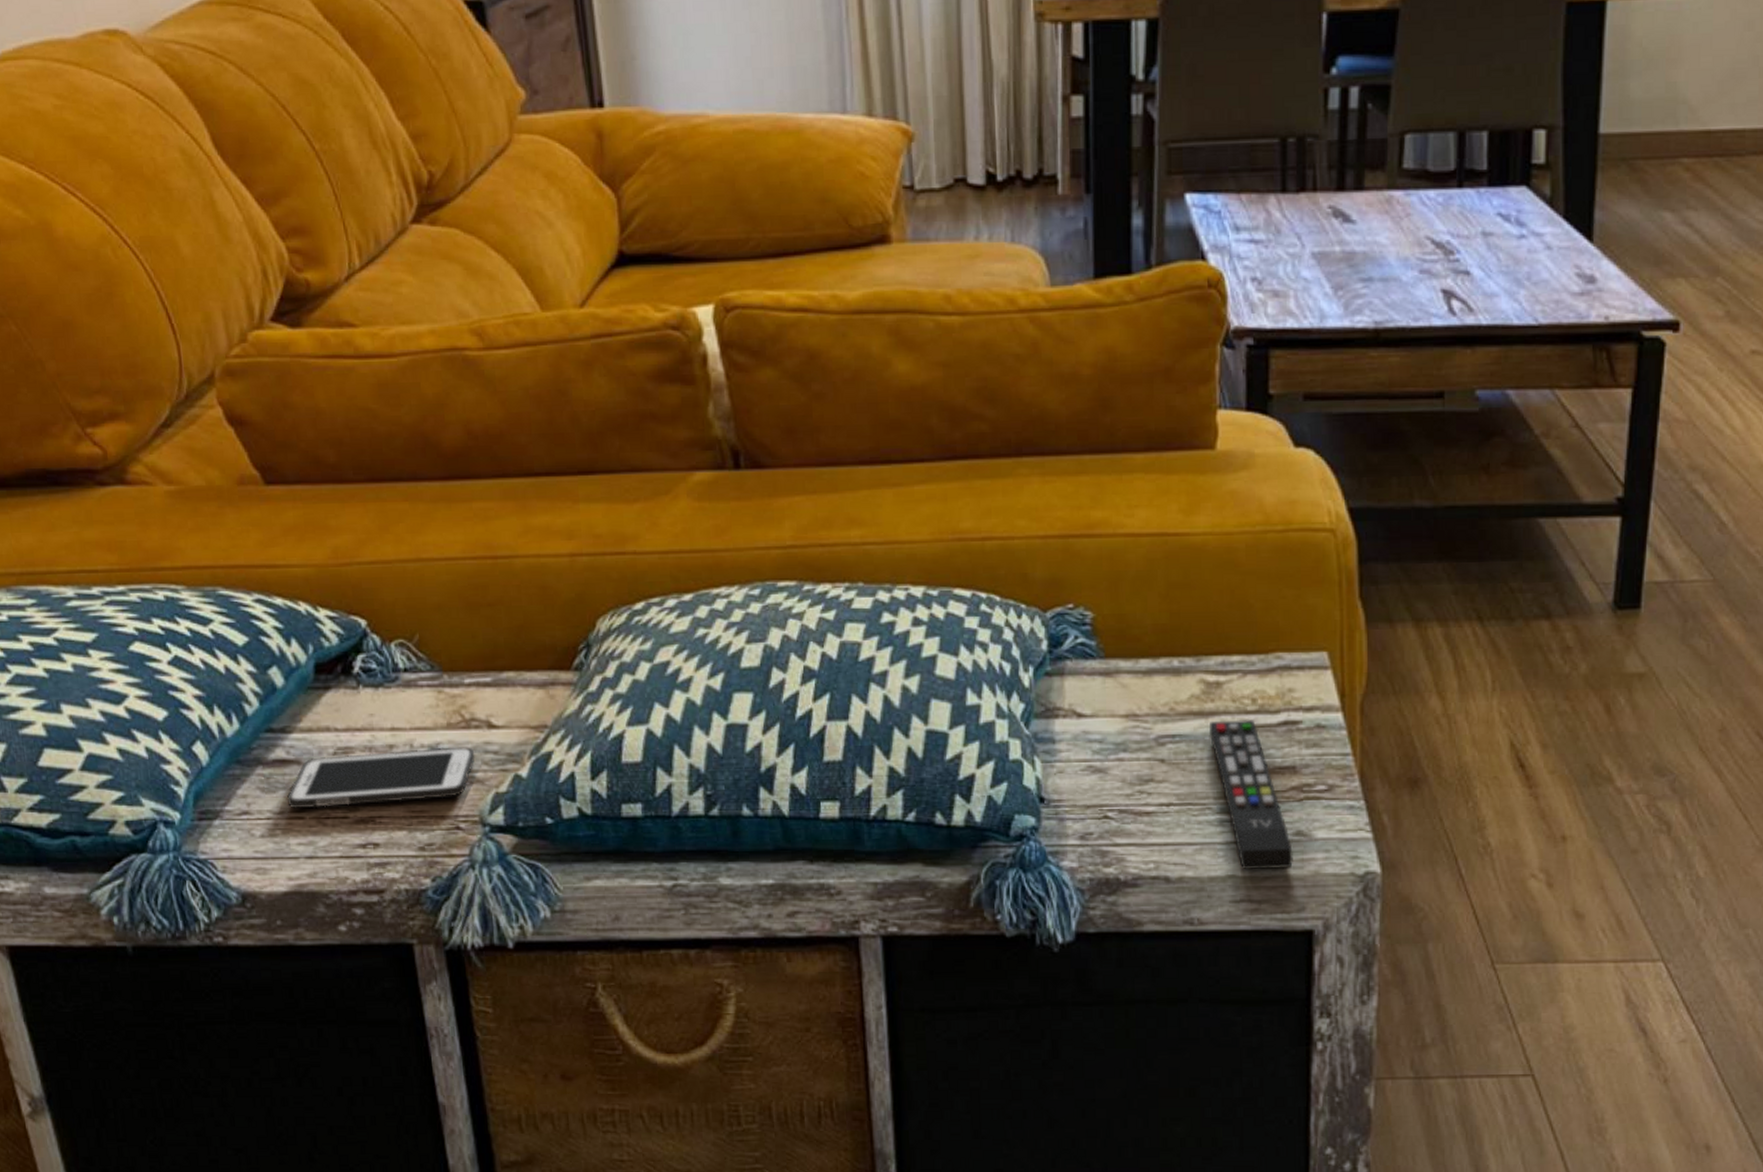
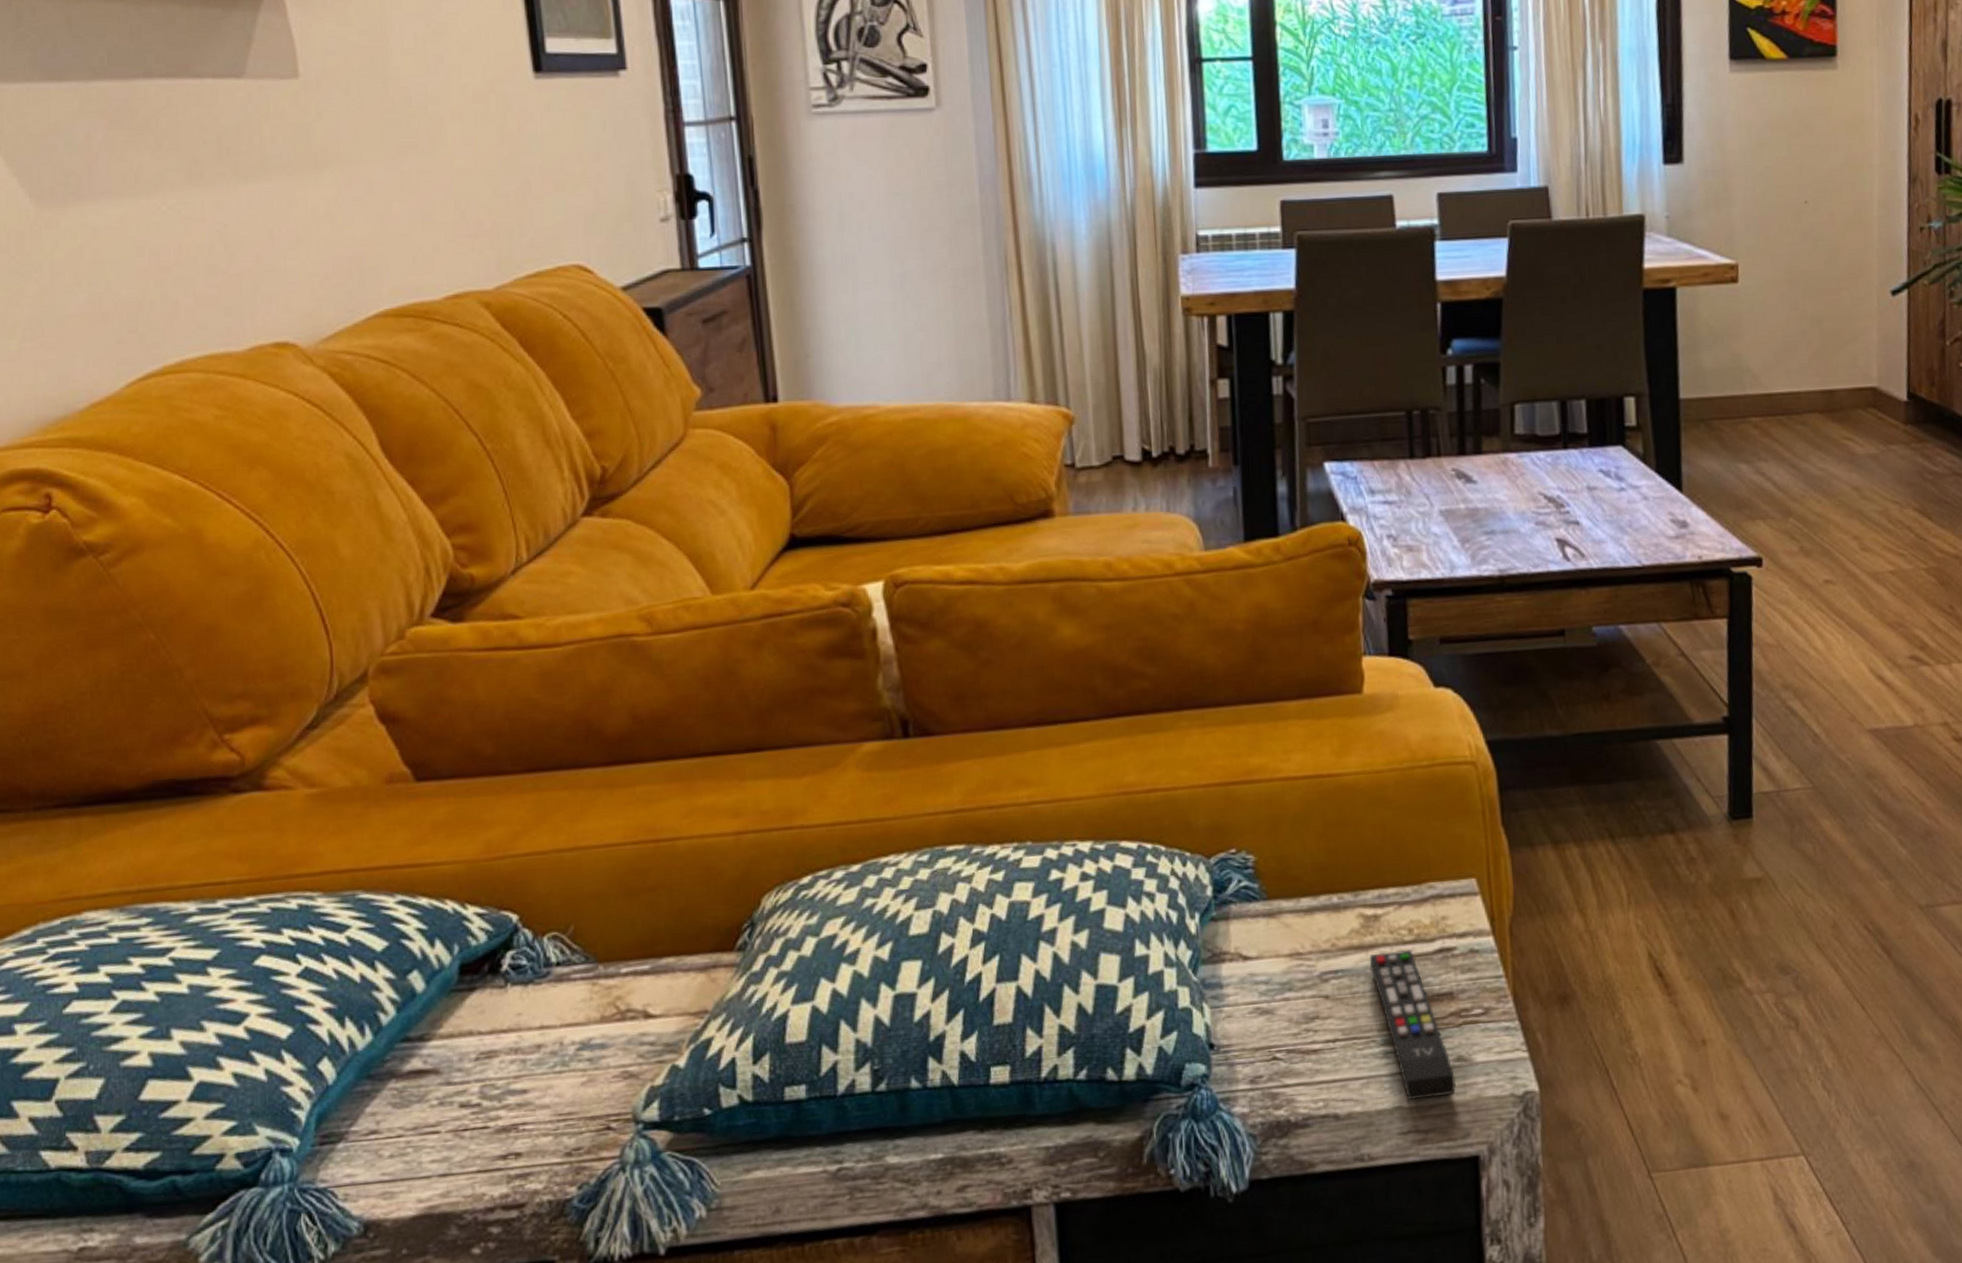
cell phone: present [287,747,475,809] -> none [422,1040,630,1123]

